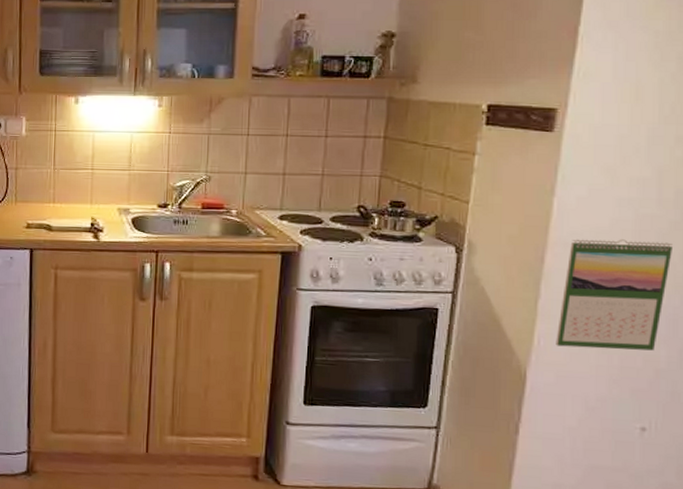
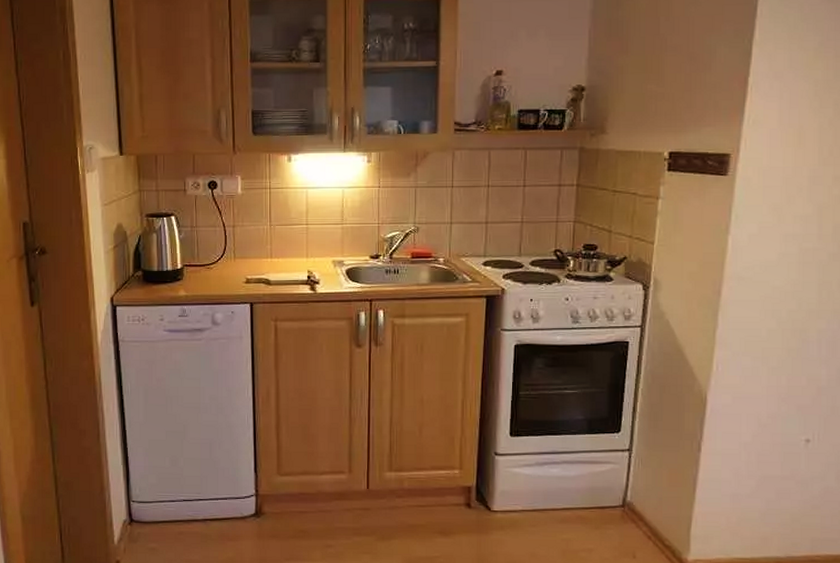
calendar: present [556,239,672,351] -> none [732,271,831,371]

